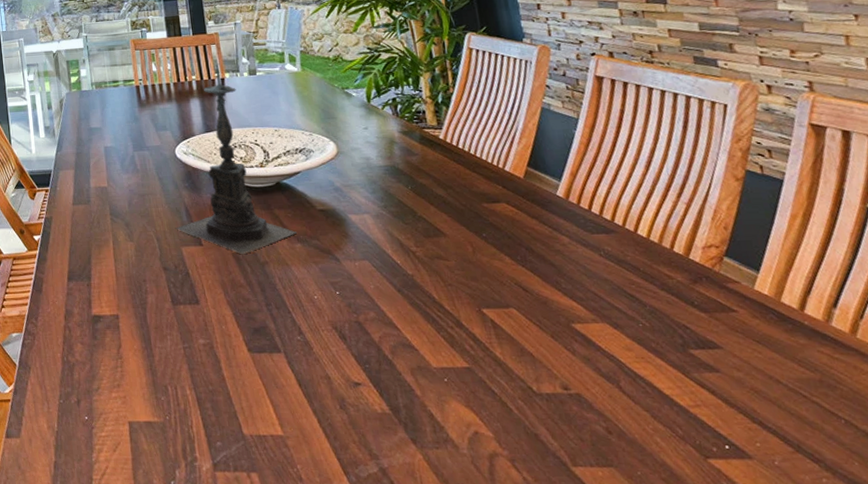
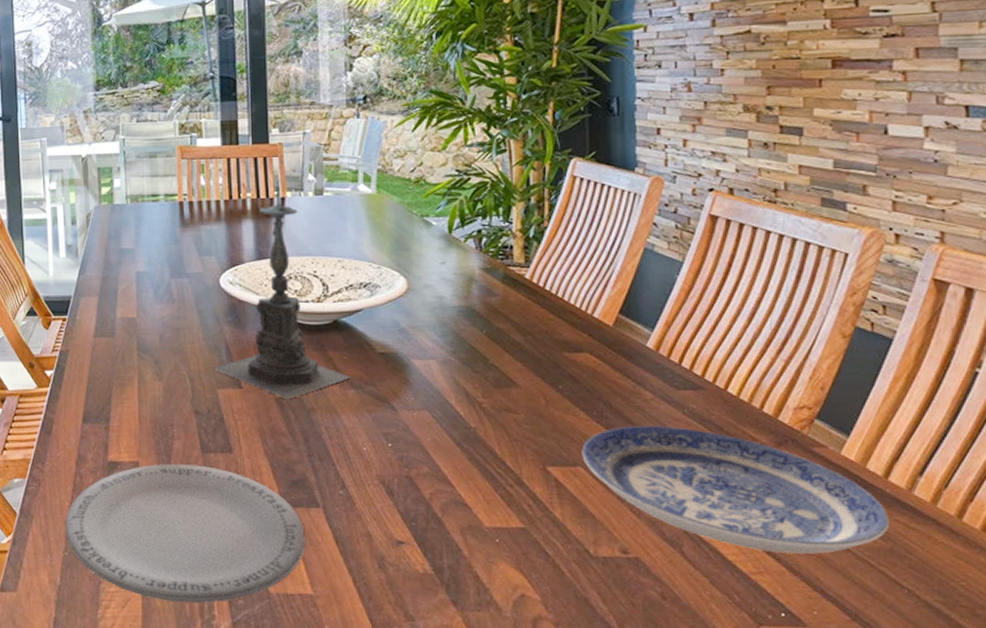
plate: none [58,316,273,445] -> present [65,464,306,603]
plate: none [511,268,814,386] -> present [582,426,889,554]

